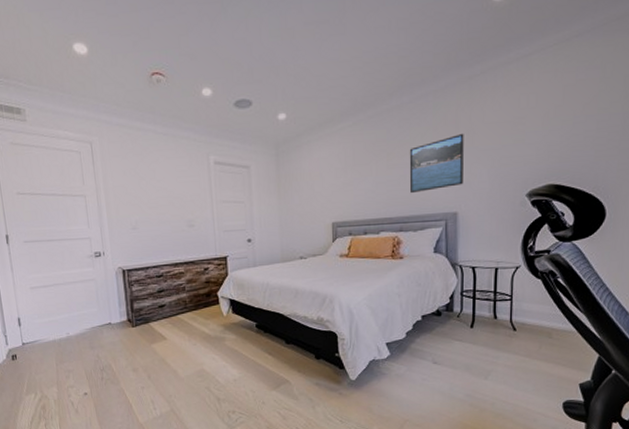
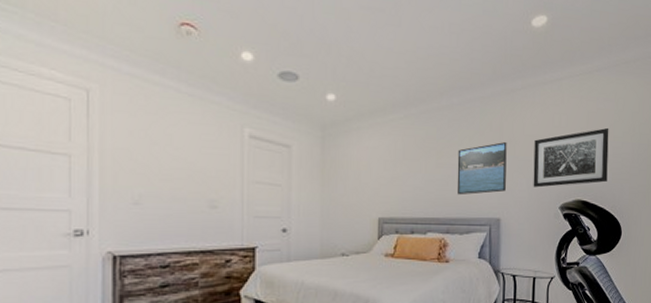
wall art: none [494,99,592,177] -> present [533,127,609,188]

